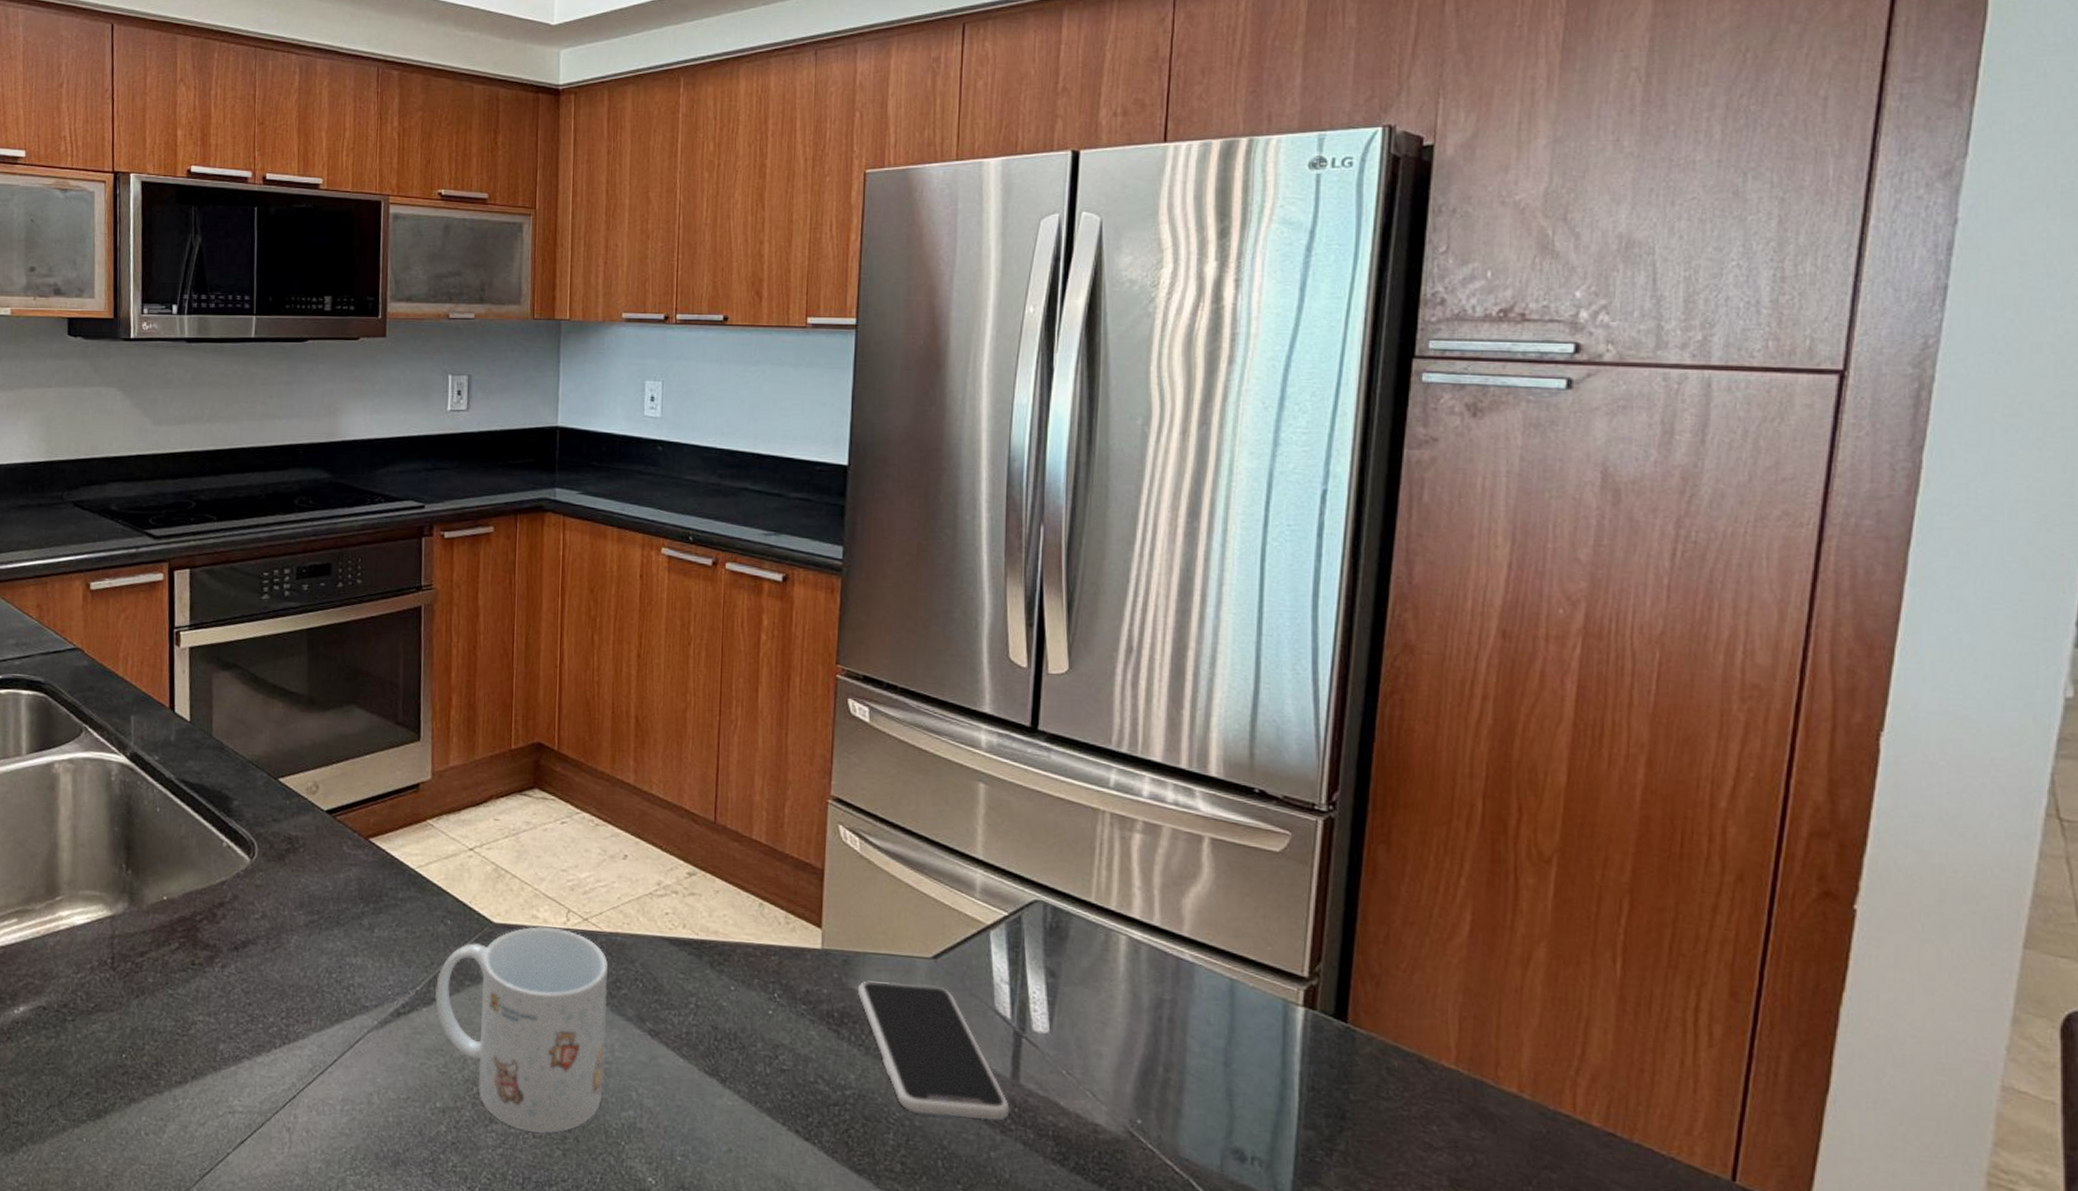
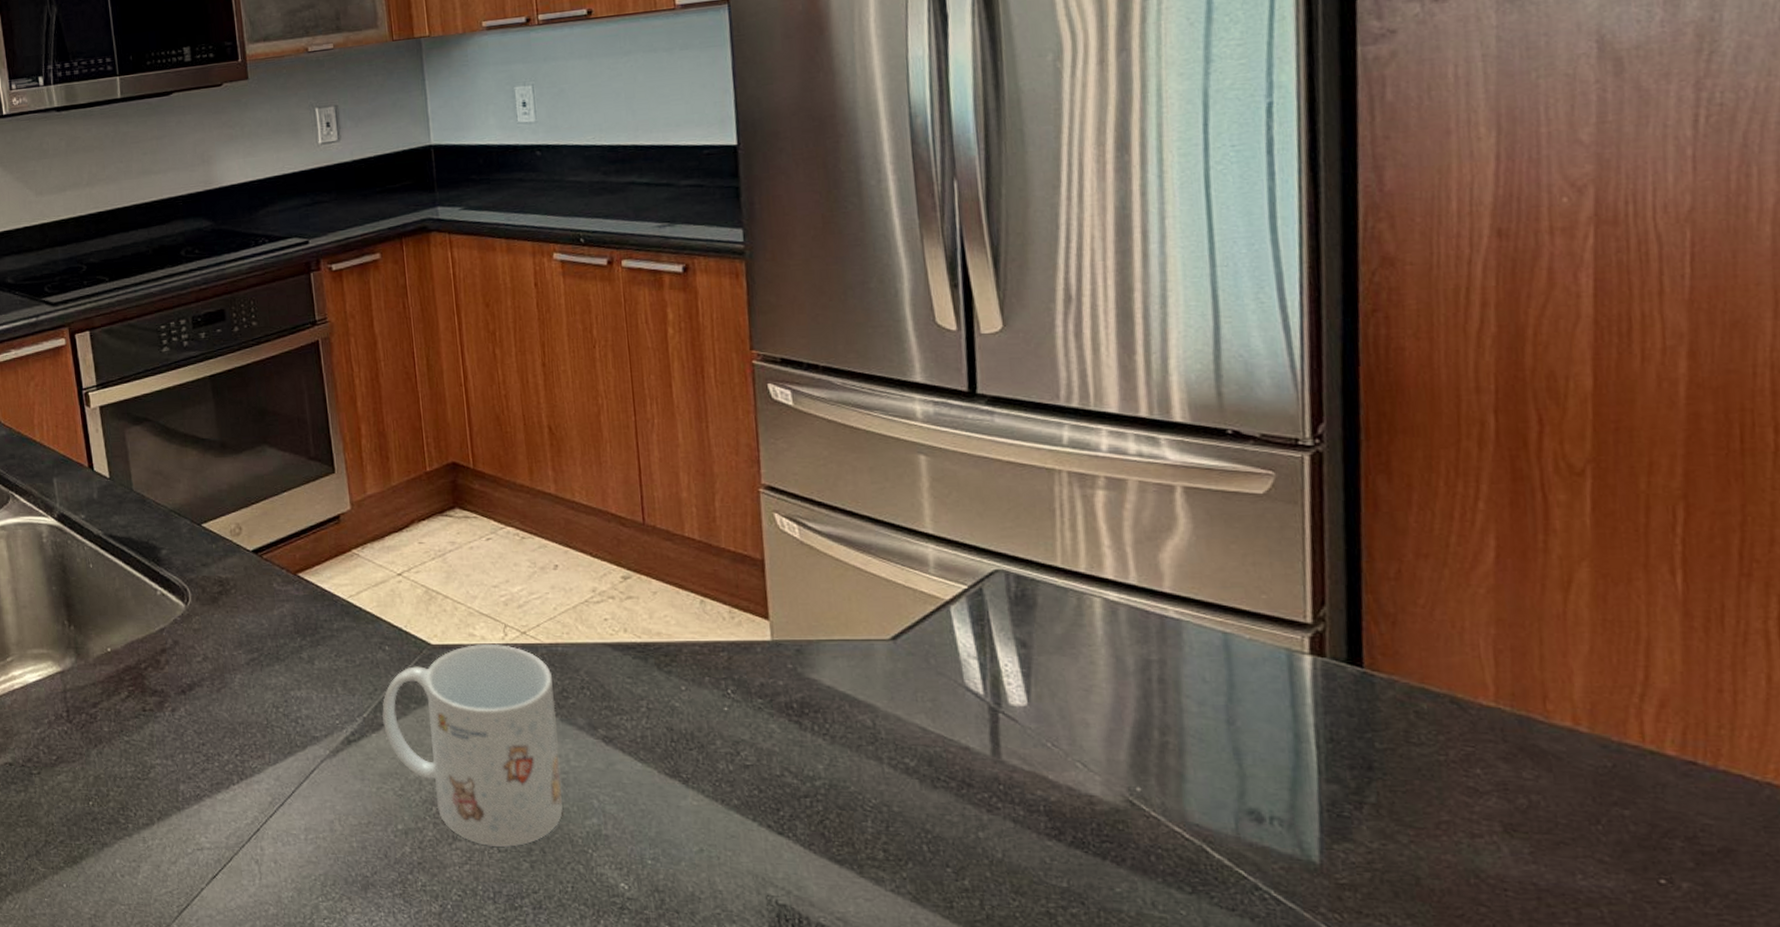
smartphone: present [857,981,1010,1121] -> none [814,667,995,801]

